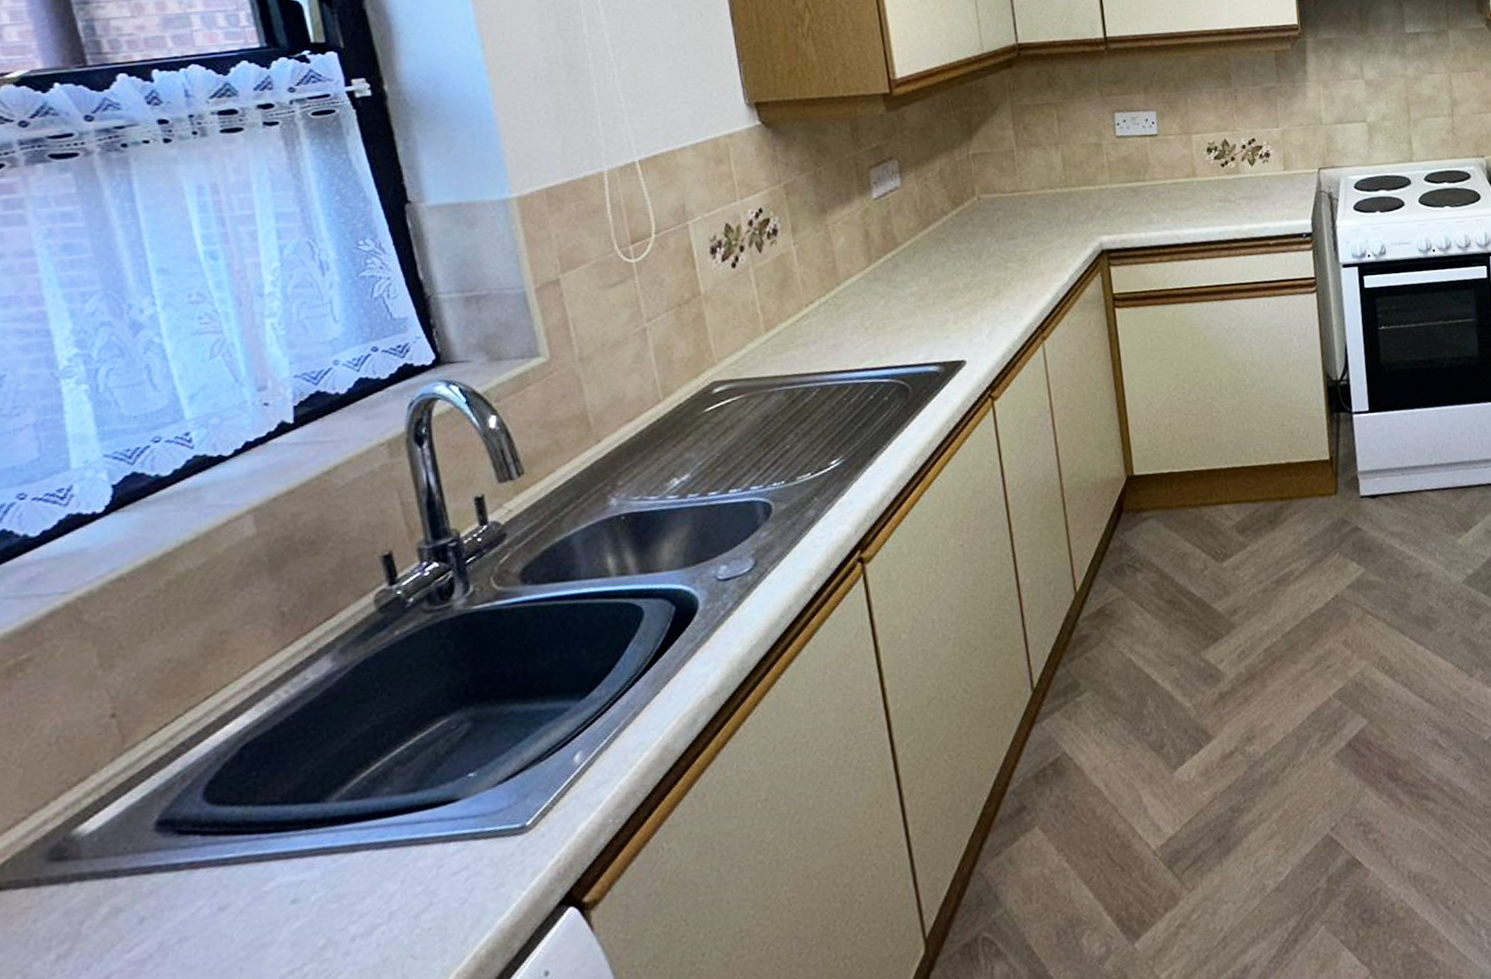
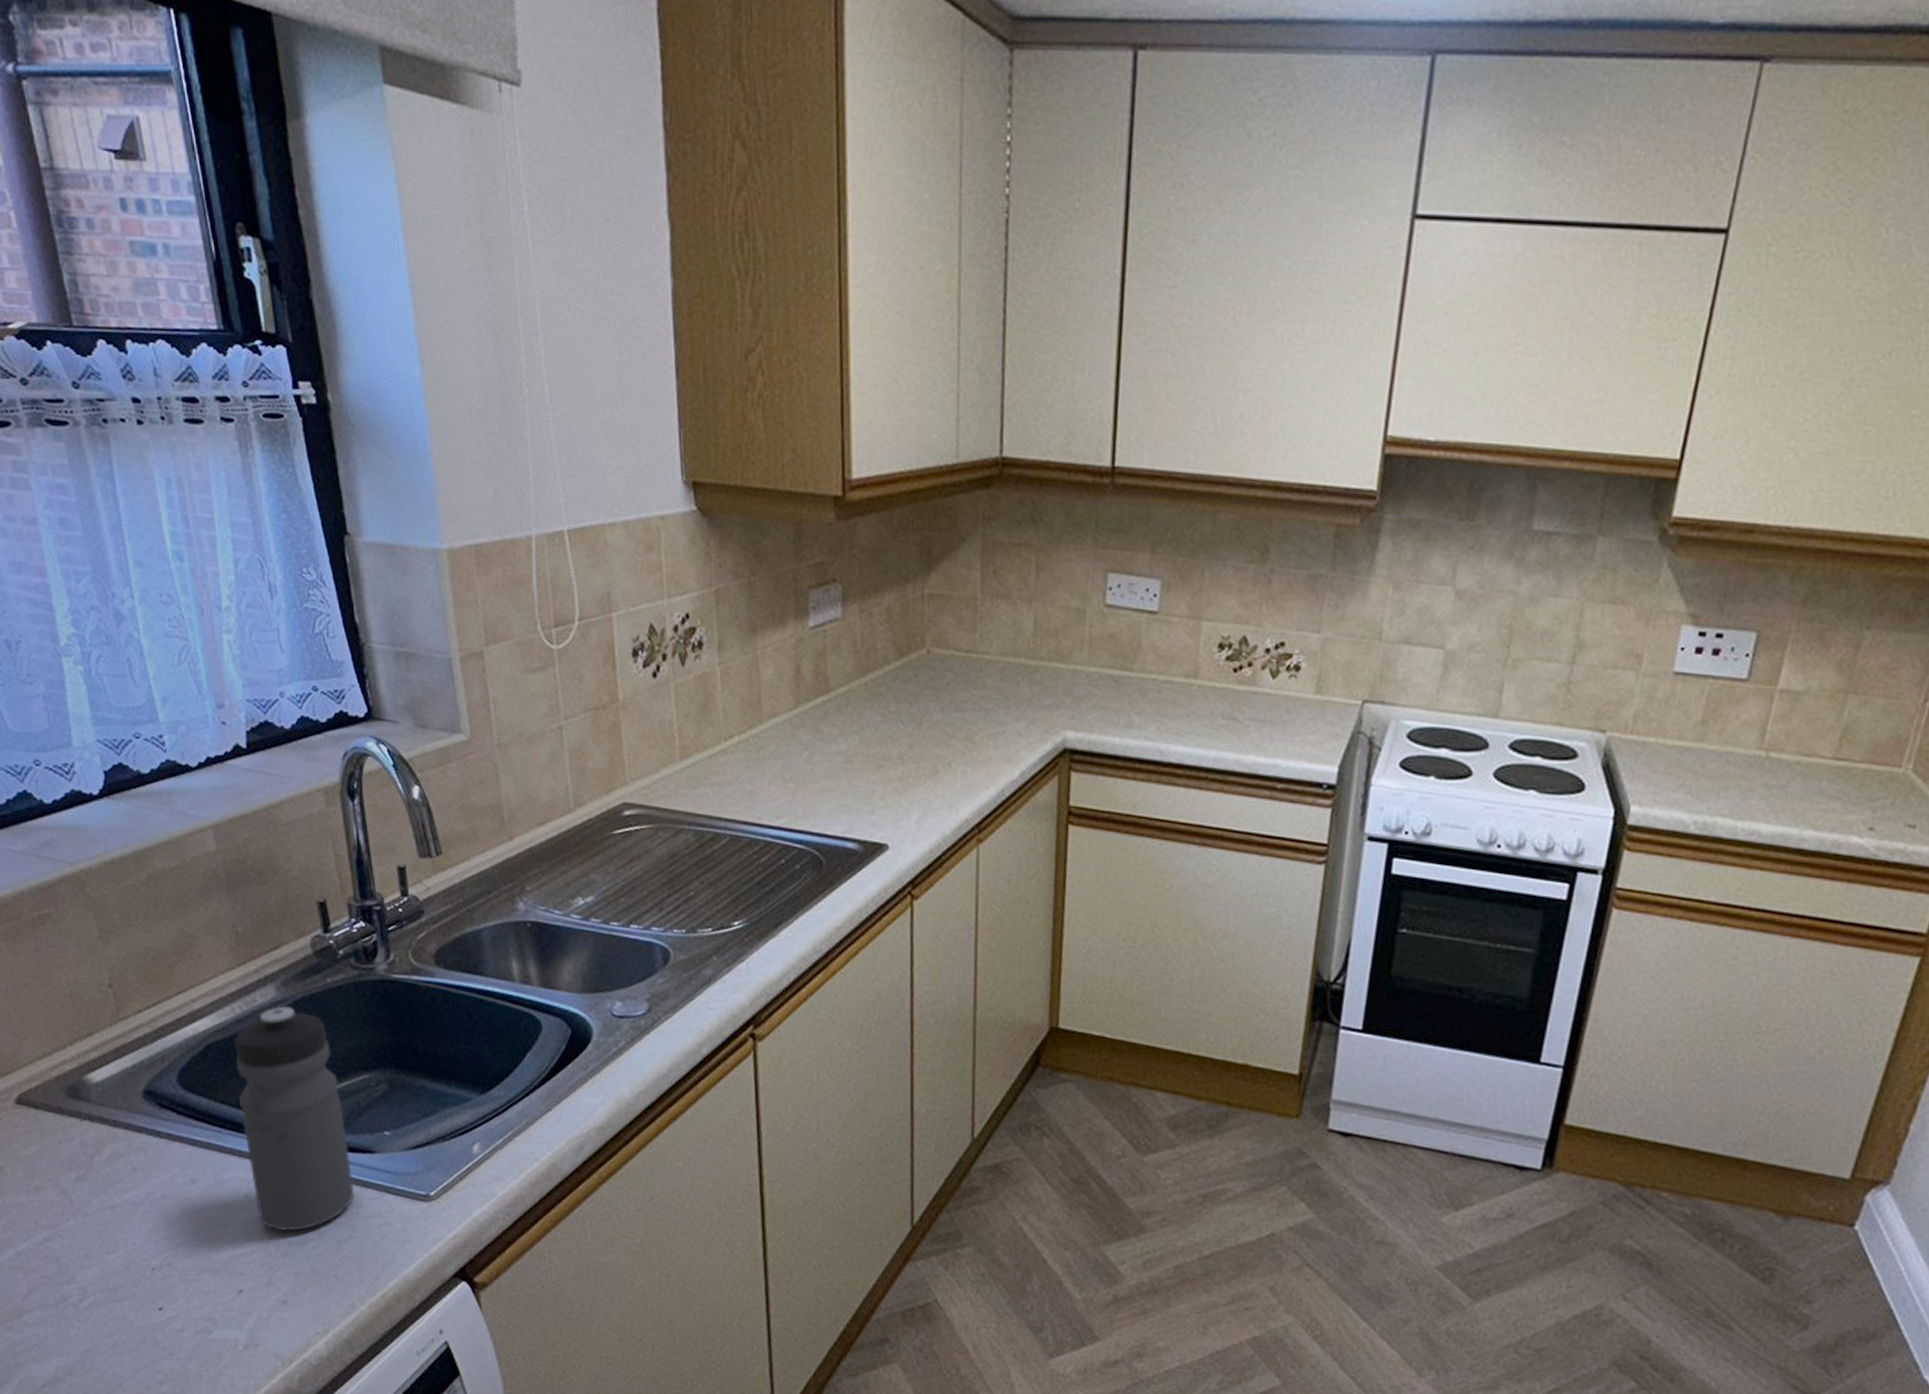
water bottle: none [279,674,434,930] -> present [235,1006,355,1231]

